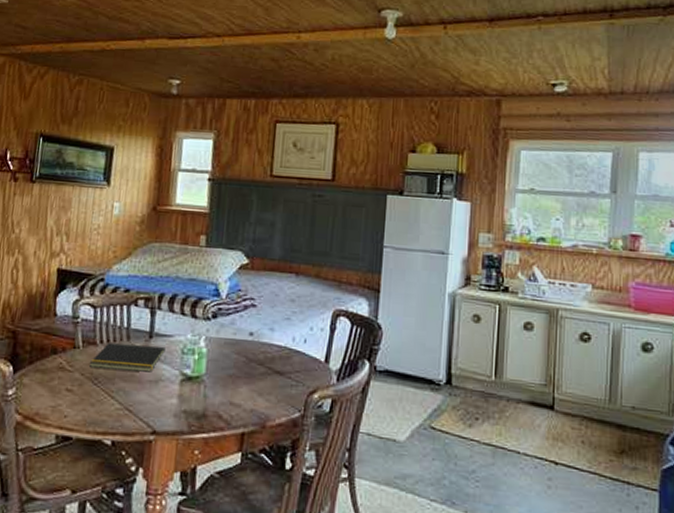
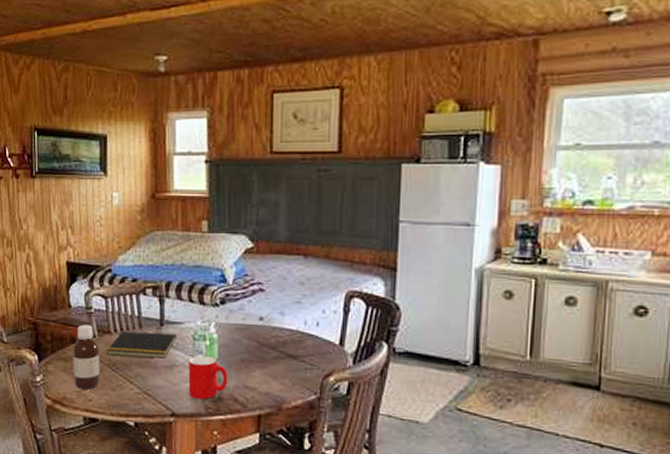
bottle: none [50,334,82,405] -> present [73,324,100,389]
cup: none [172,370,214,417] -> present [188,355,228,400]

